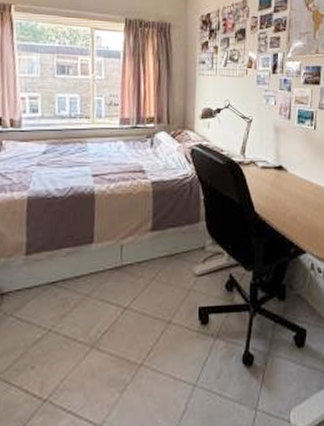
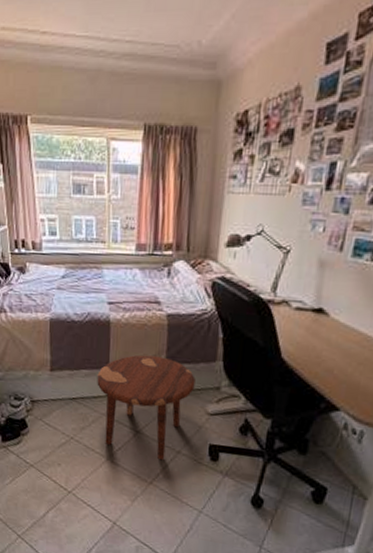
side table: none [80,224,181,336] -> present [97,355,195,461]

